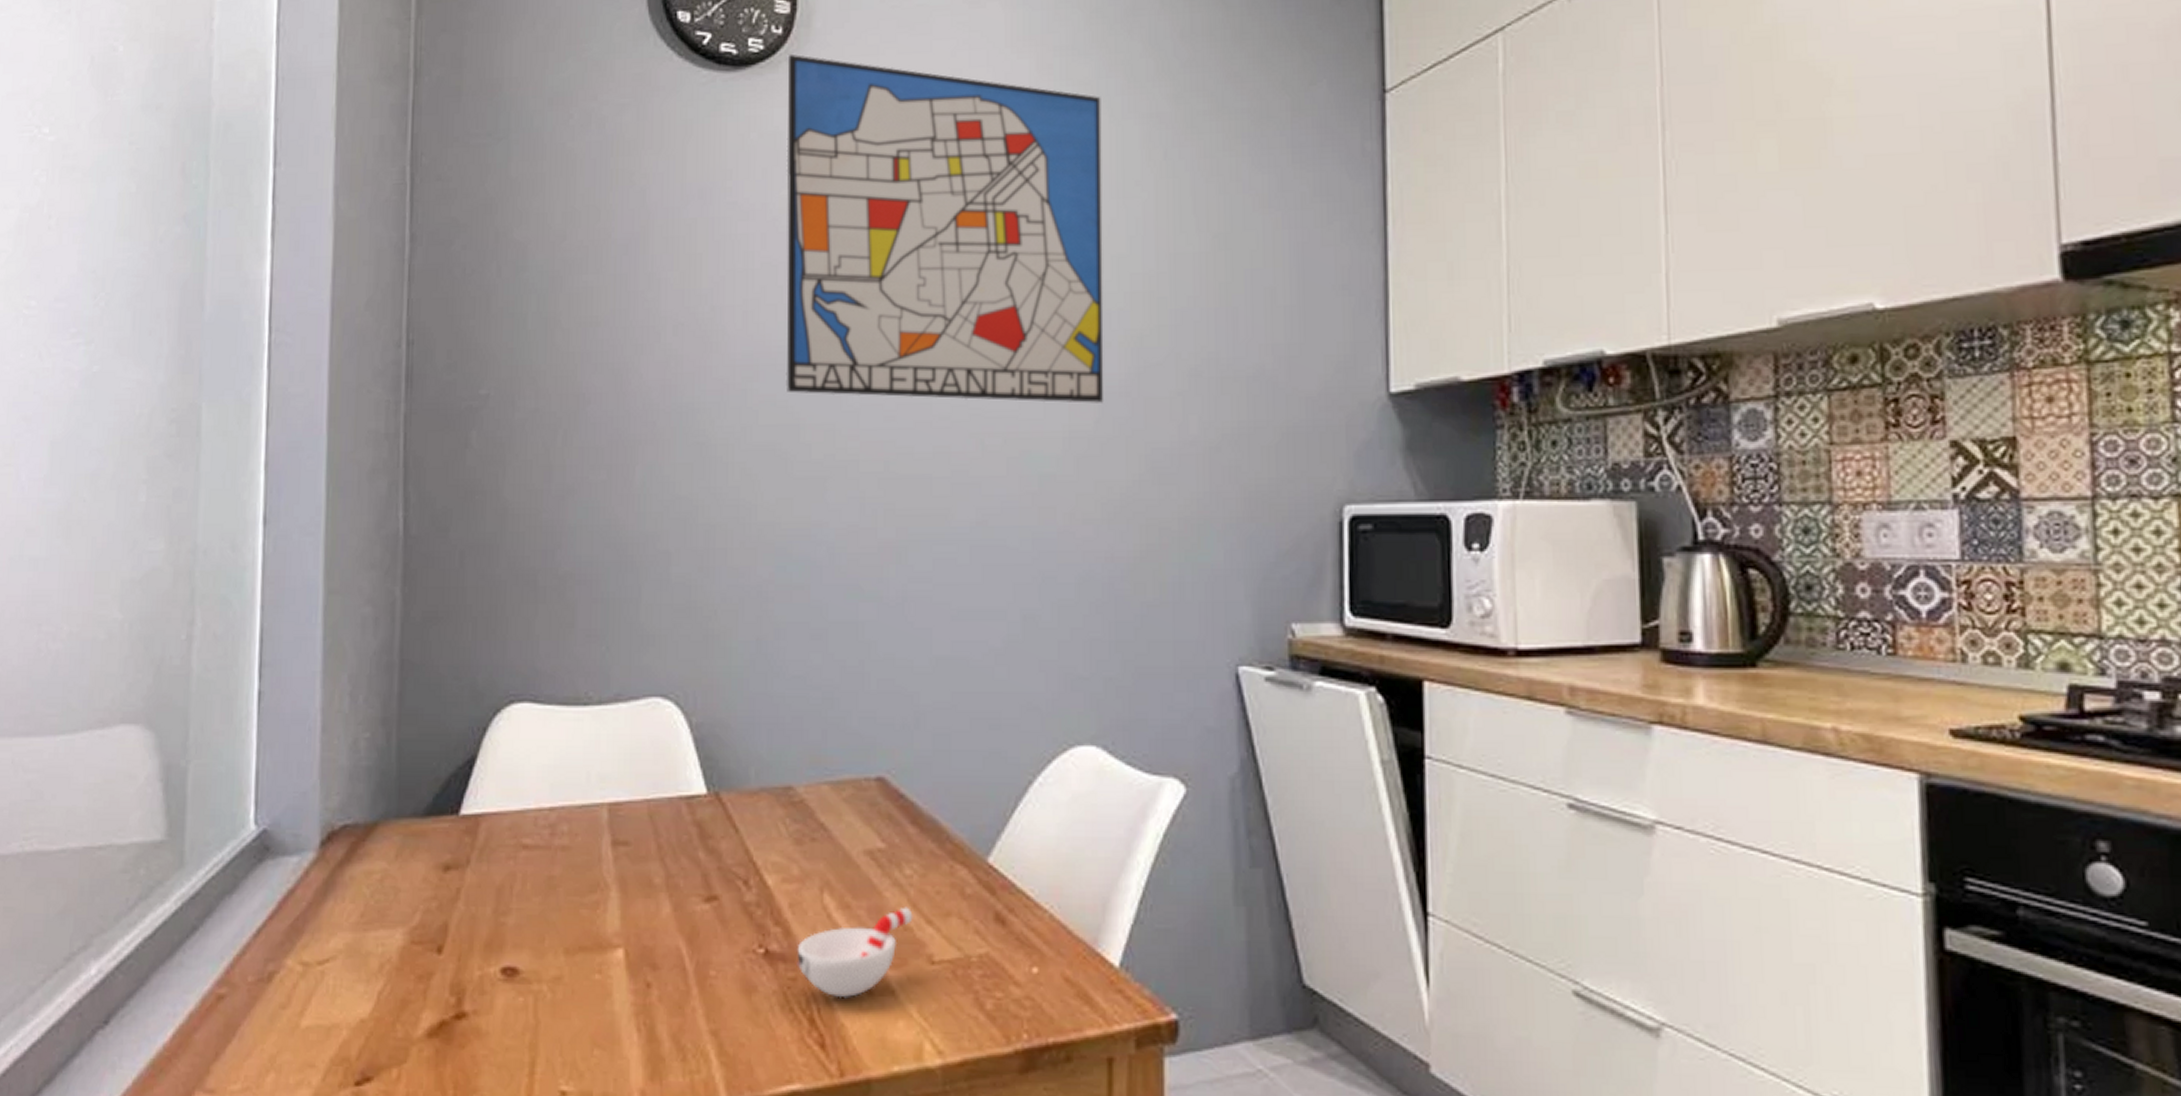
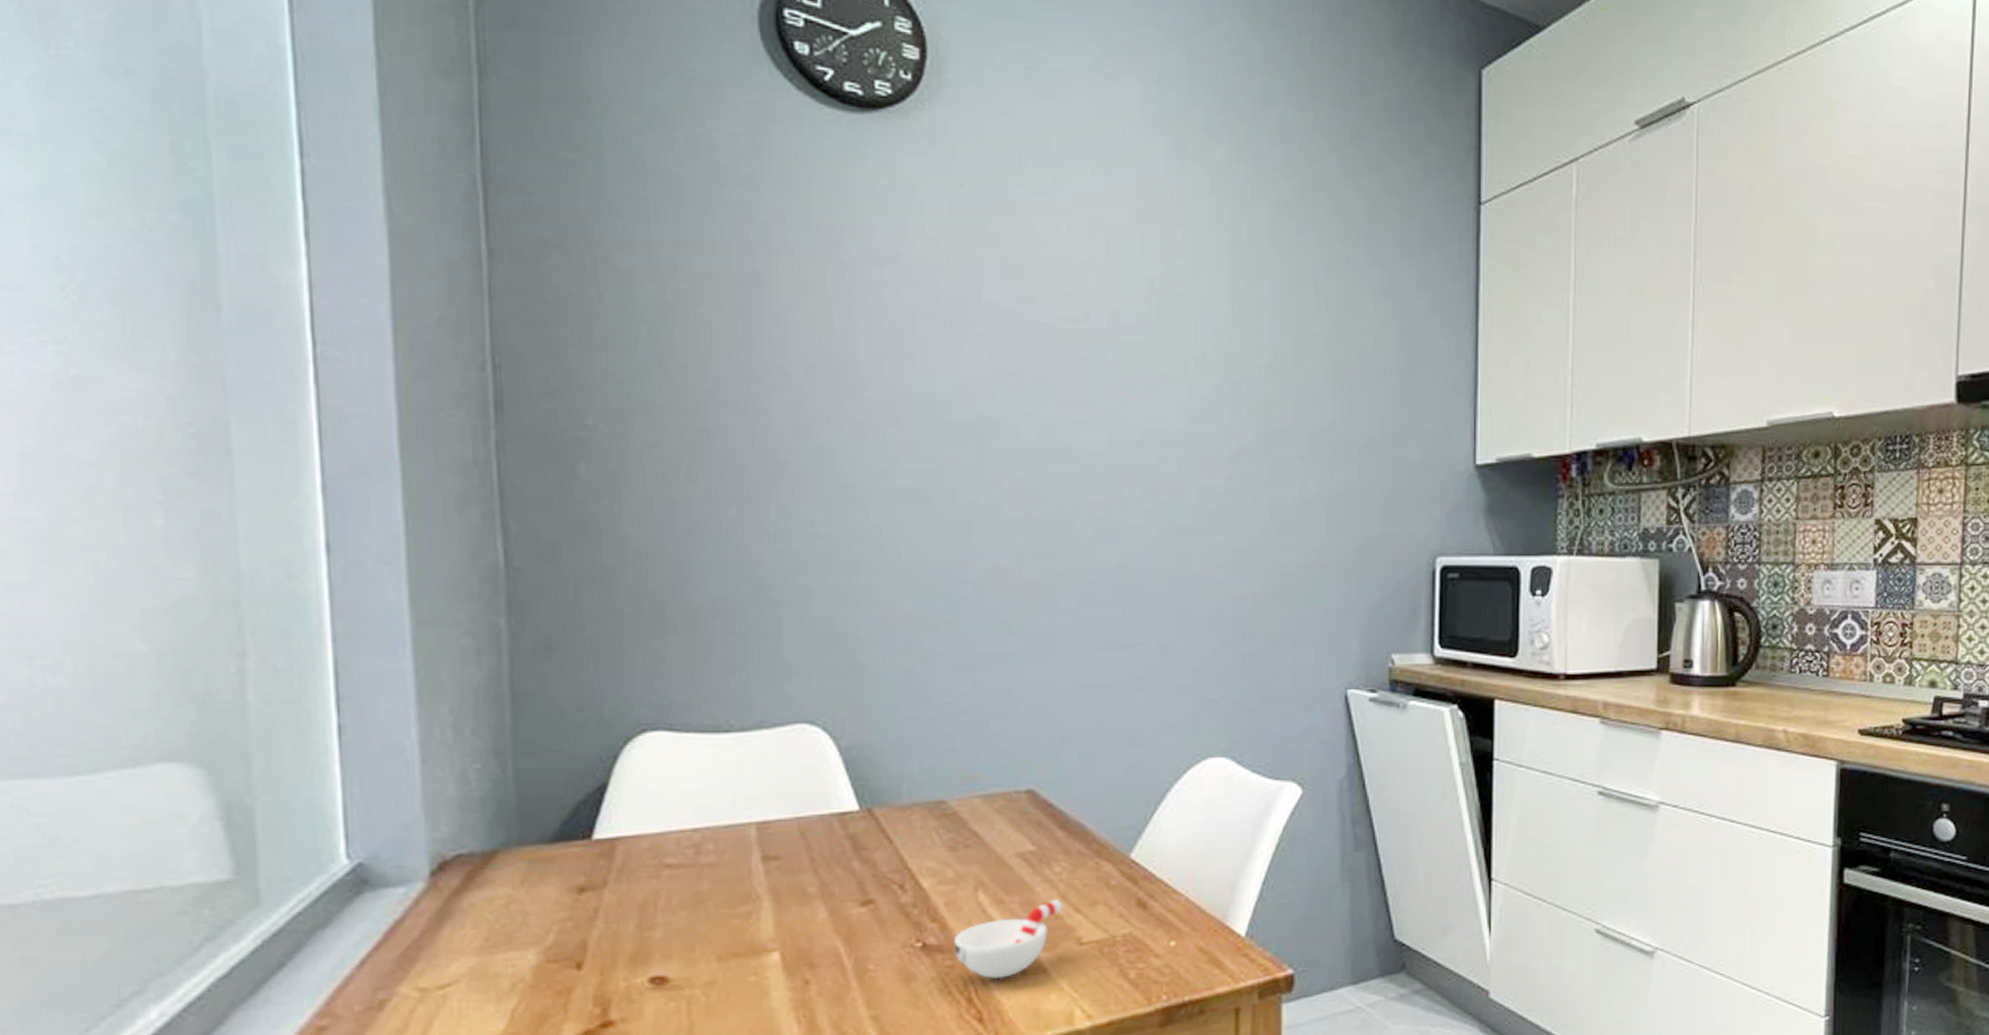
wall art: present [785,55,1104,403] -> none [918,103,1234,462]

